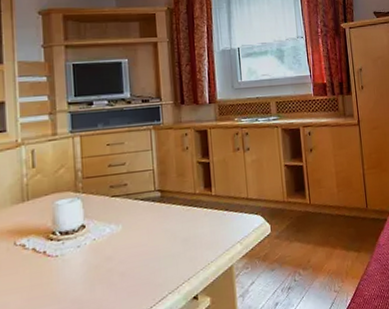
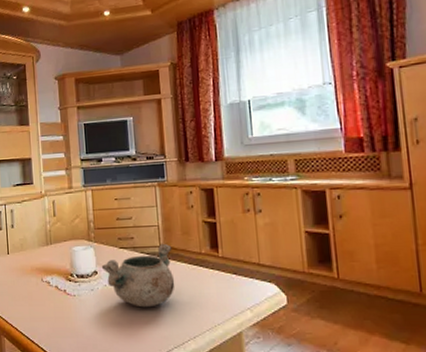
decorative bowl: none [90,187,170,258] -> present [101,243,175,308]

